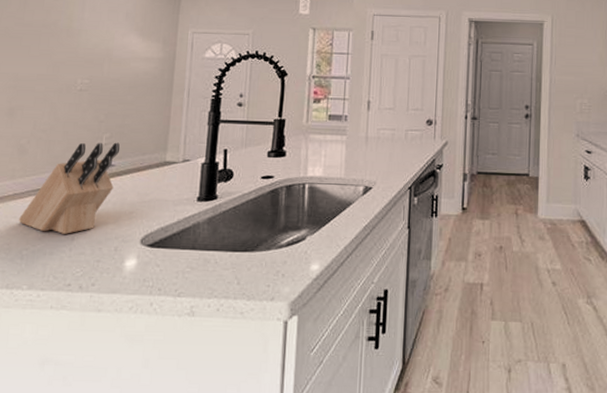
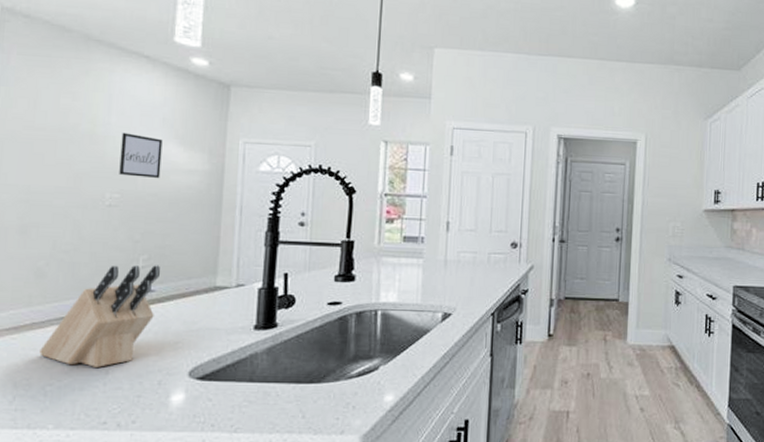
wall art: none [89,26,125,65] -> present [119,132,163,178]

